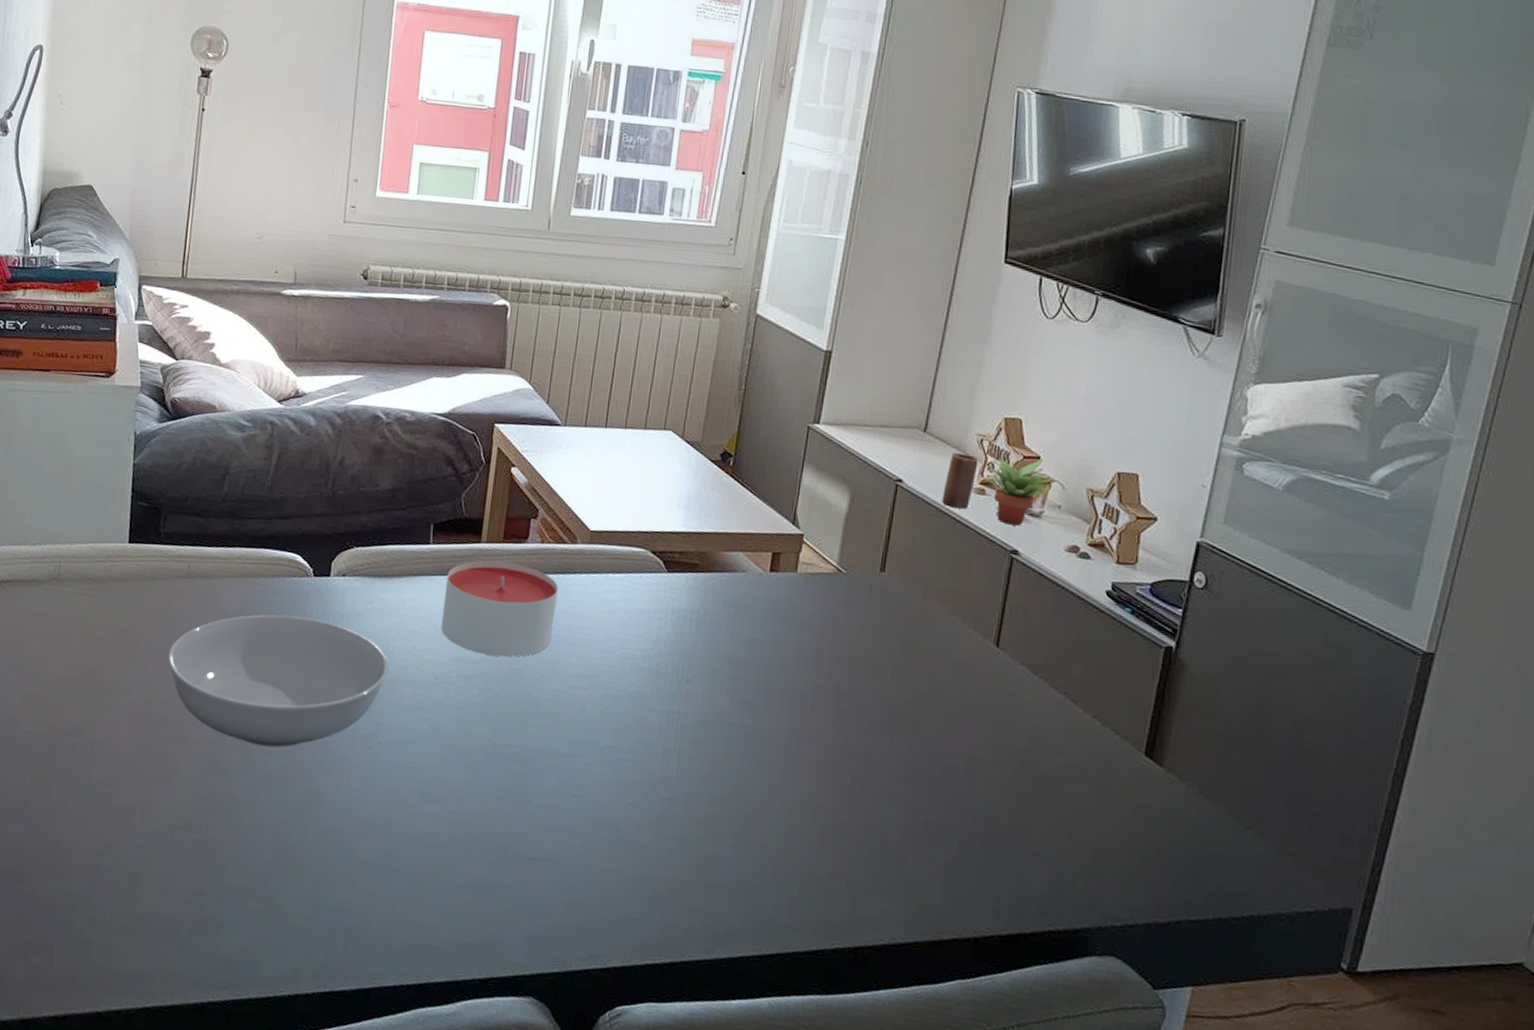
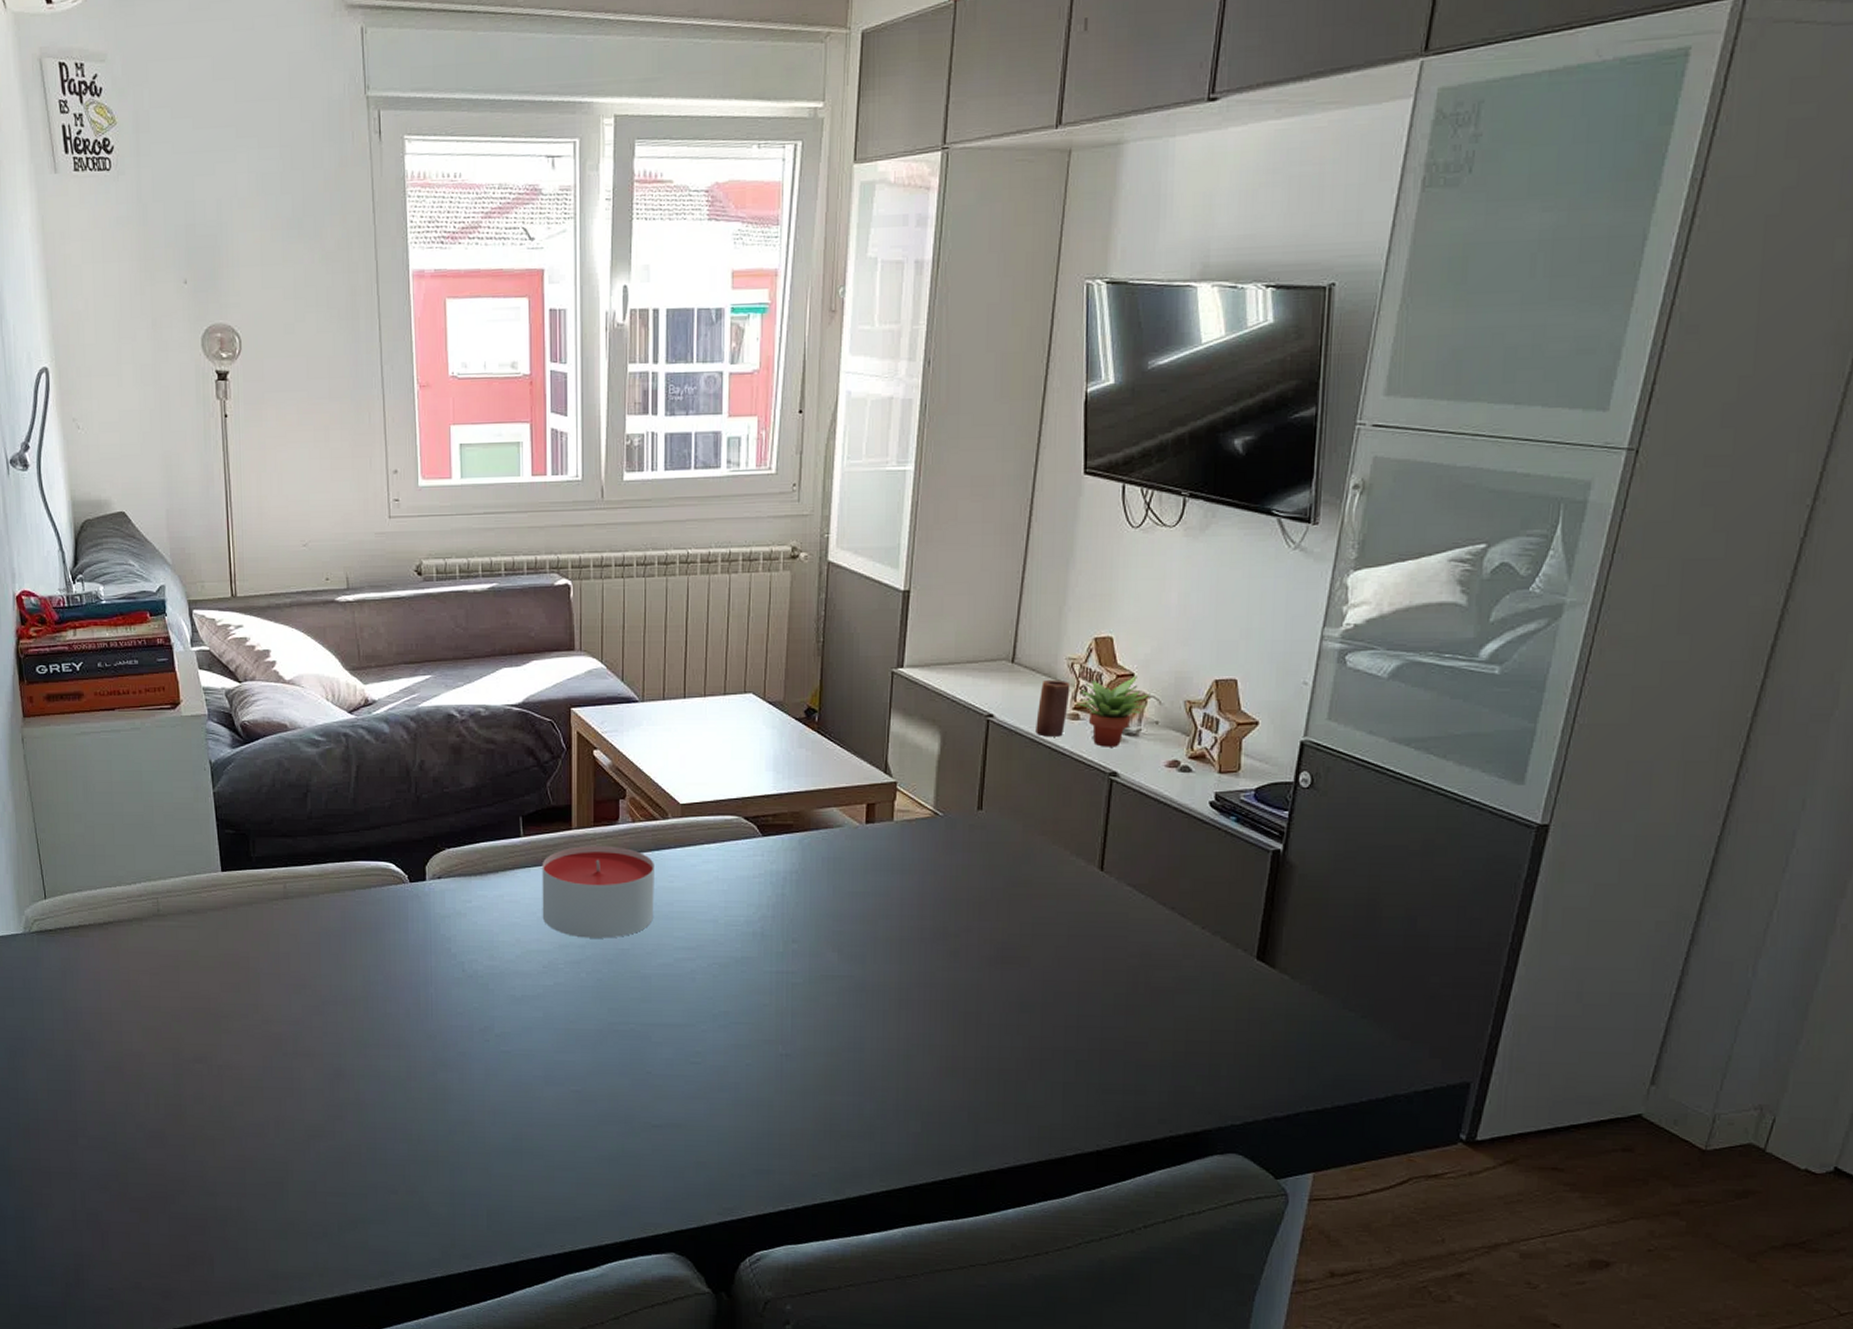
bowl: present [167,614,389,748] -> none [278,924,495,1052]

